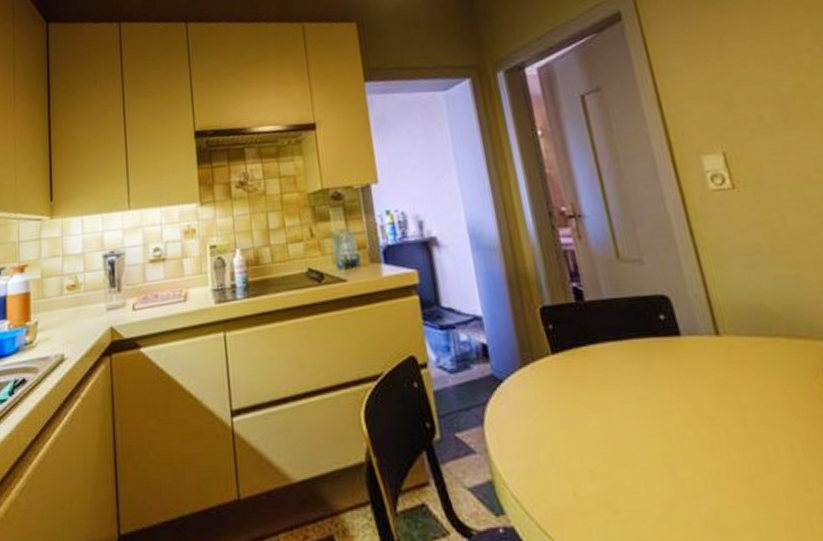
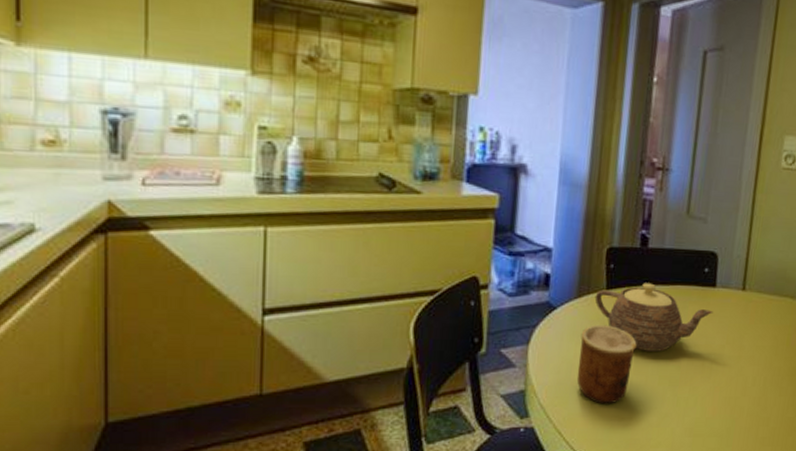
cup: none [538,394,613,494] -> present [576,324,637,404]
teapot: none [541,340,688,423] -> present [594,283,713,352]

